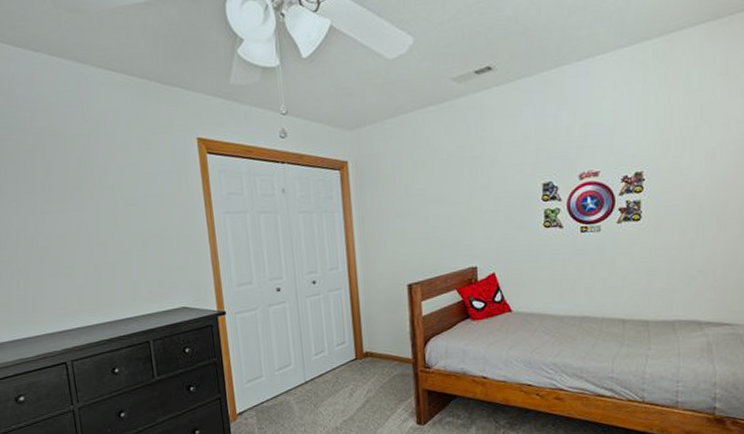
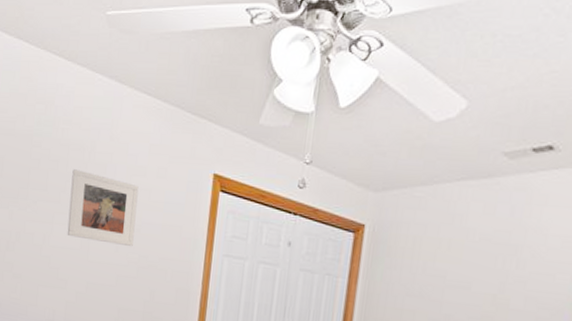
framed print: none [51,155,132,224] -> present [67,169,139,247]

